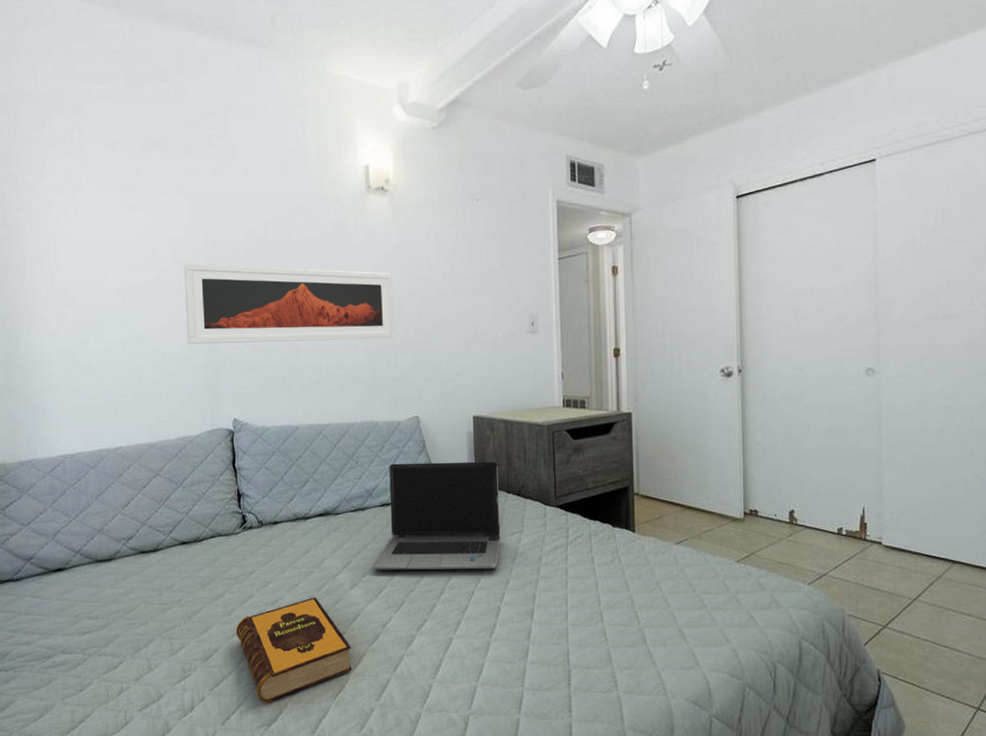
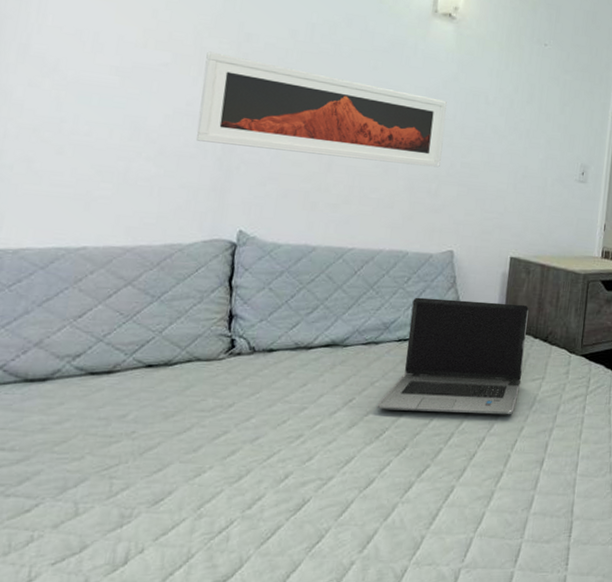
hardback book: present [236,597,352,703] -> none [199,436,339,555]

